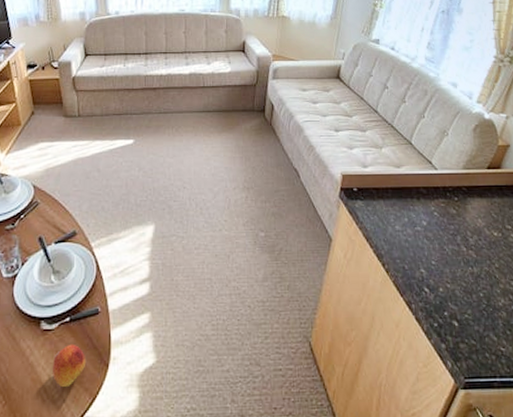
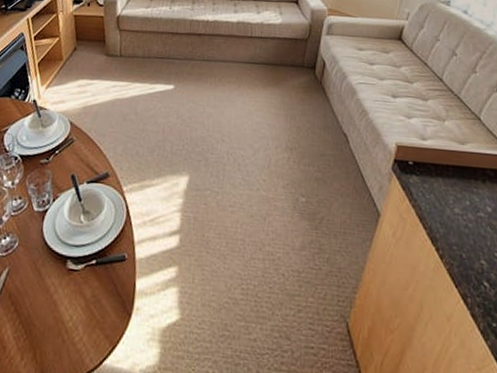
fruit: present [53,343,85,388] -> none [75,287,109,332]

